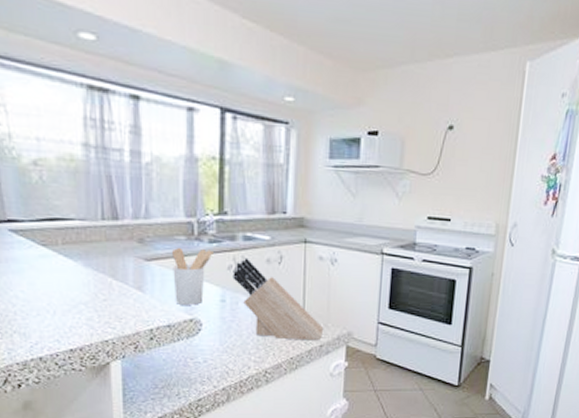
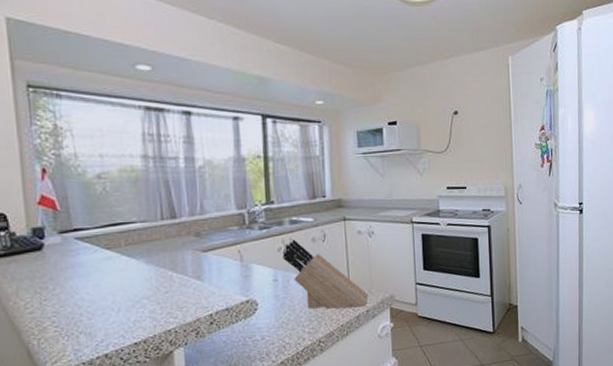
utensil holder: present [172,248,213,305] -> none [227,236,264,288]

